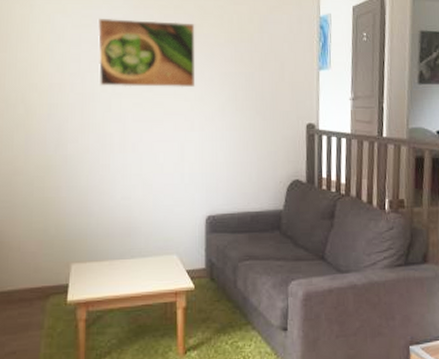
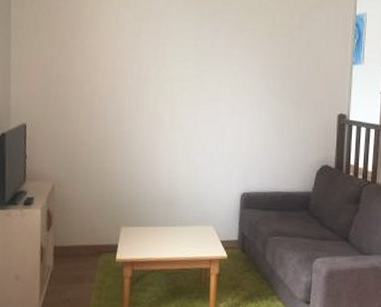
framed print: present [97,18,196,88] -> none [154,11,241,76]

